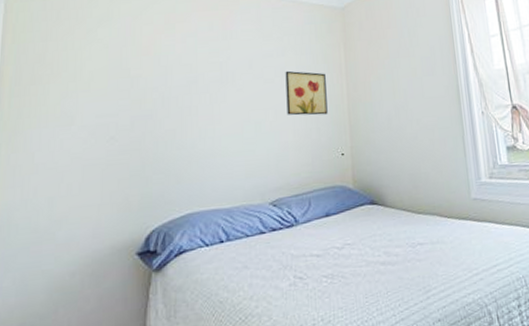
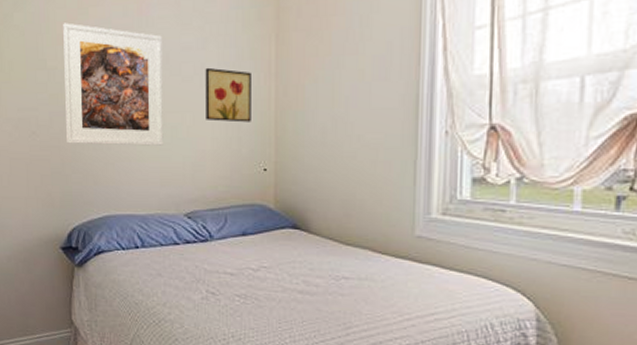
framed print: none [147,36,248,146] -> present [63,23,164,146]

